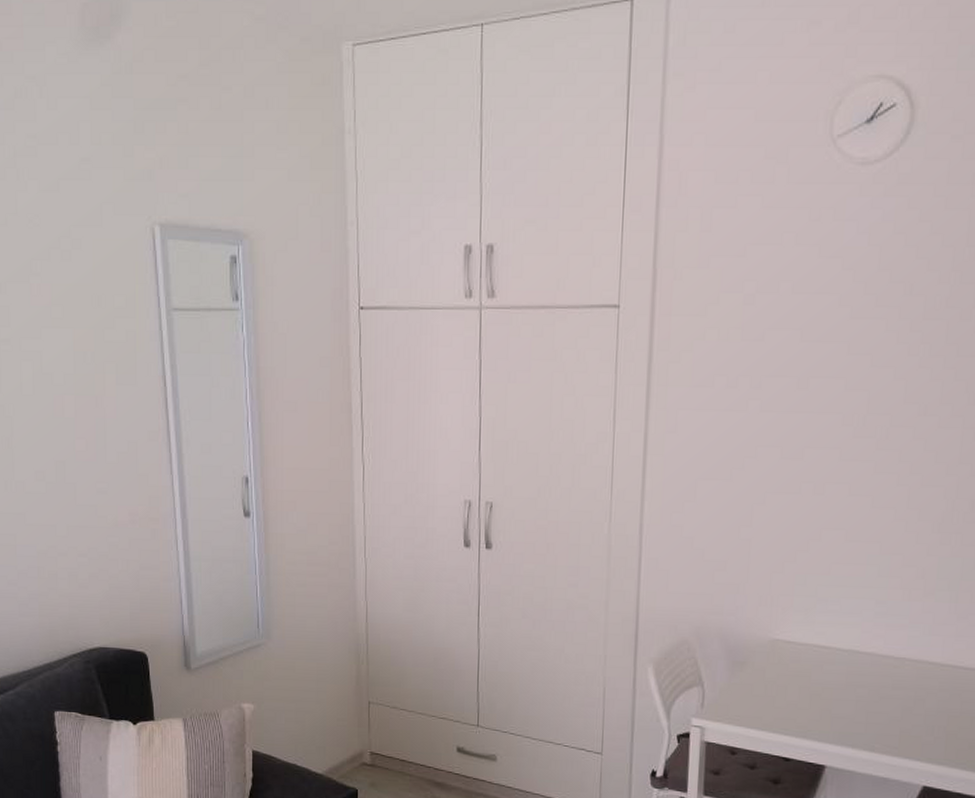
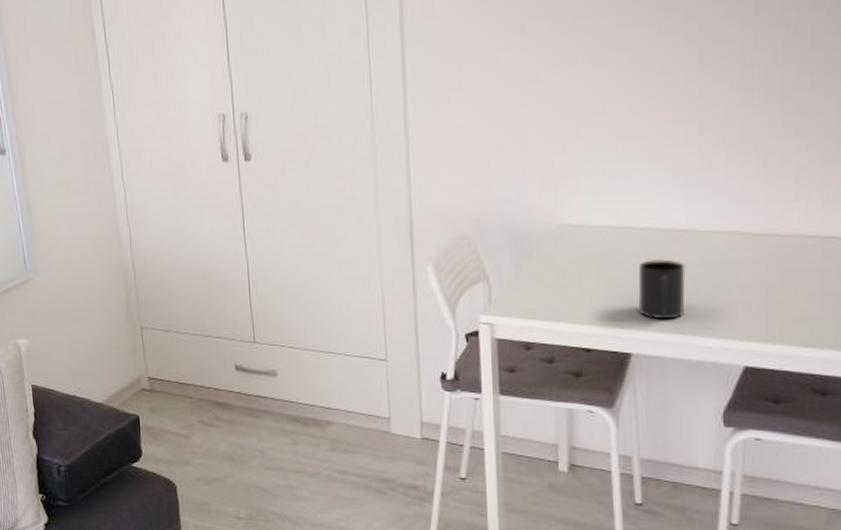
mug: none [835,680,880,737] -> present [638,259,685,320]

